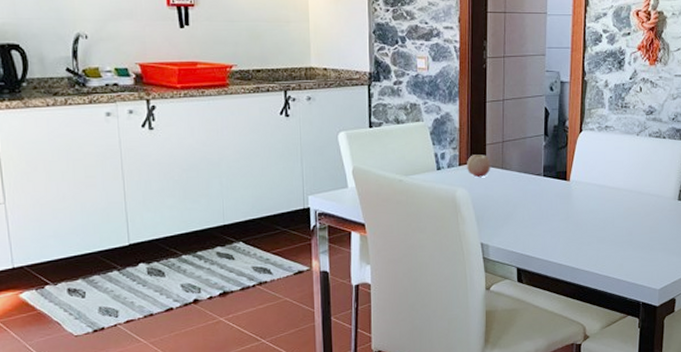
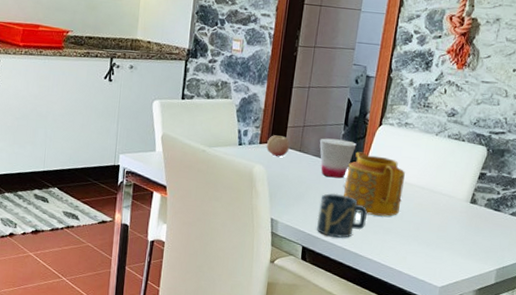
cup: none [521,151,559,192] -> present [319,138,357,179]
cup: none [528,207,579,254] -> present [317,193,367,238]
teapot: none [553,162,611,226] -> present [344,152,405,217]

